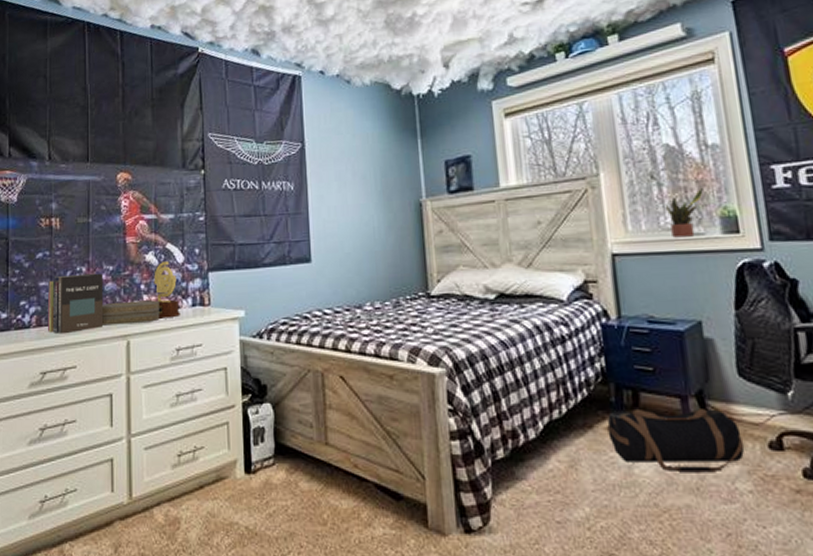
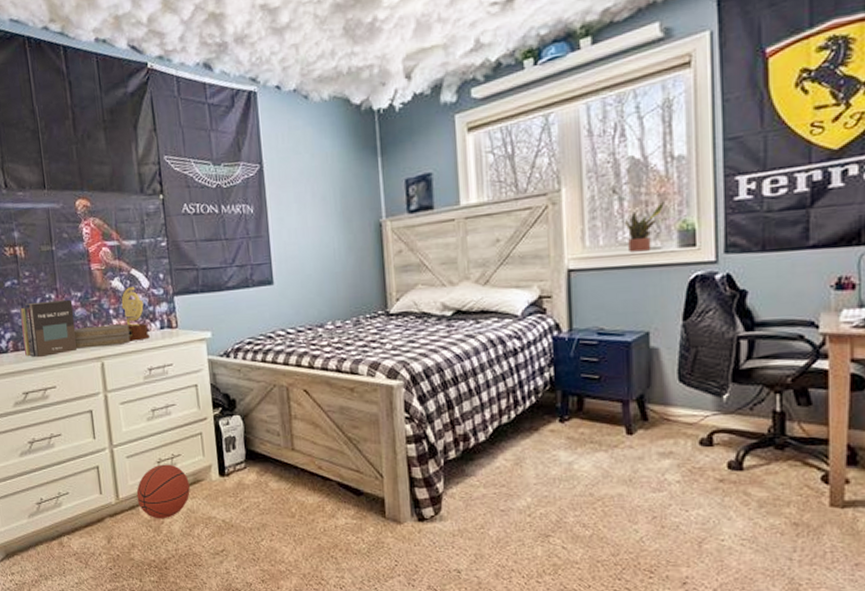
basketball: none [152,458,212,524] -> present [136,464,190,519]
duffel bag: present [607,407,745,473] -> none [552,410,677,467]

